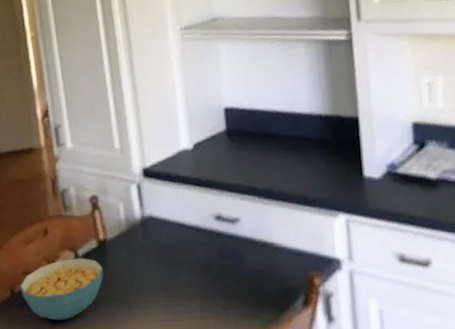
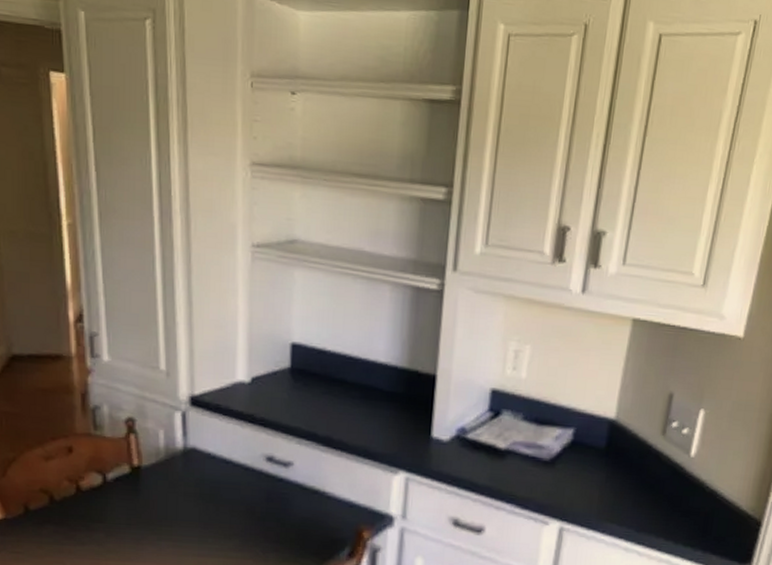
cereal bowl: present [20,258,103,321] -> none [36,481,134,545]

